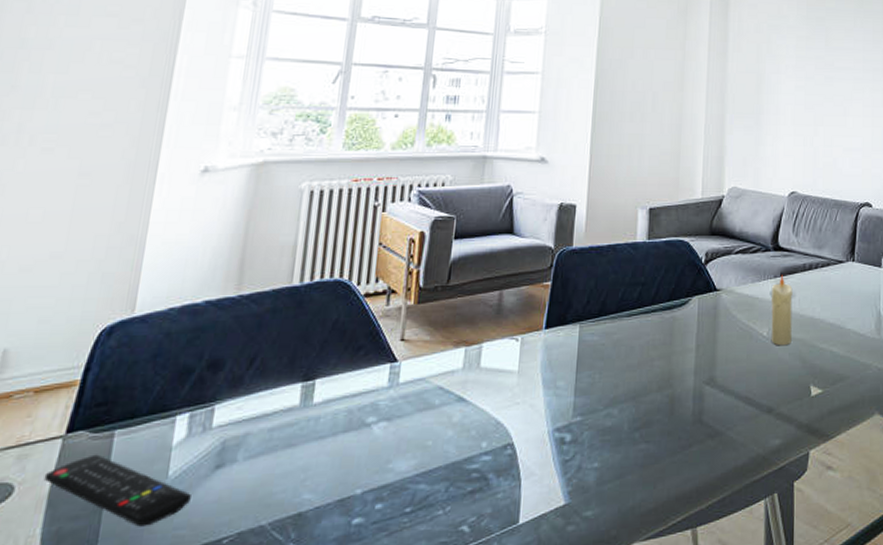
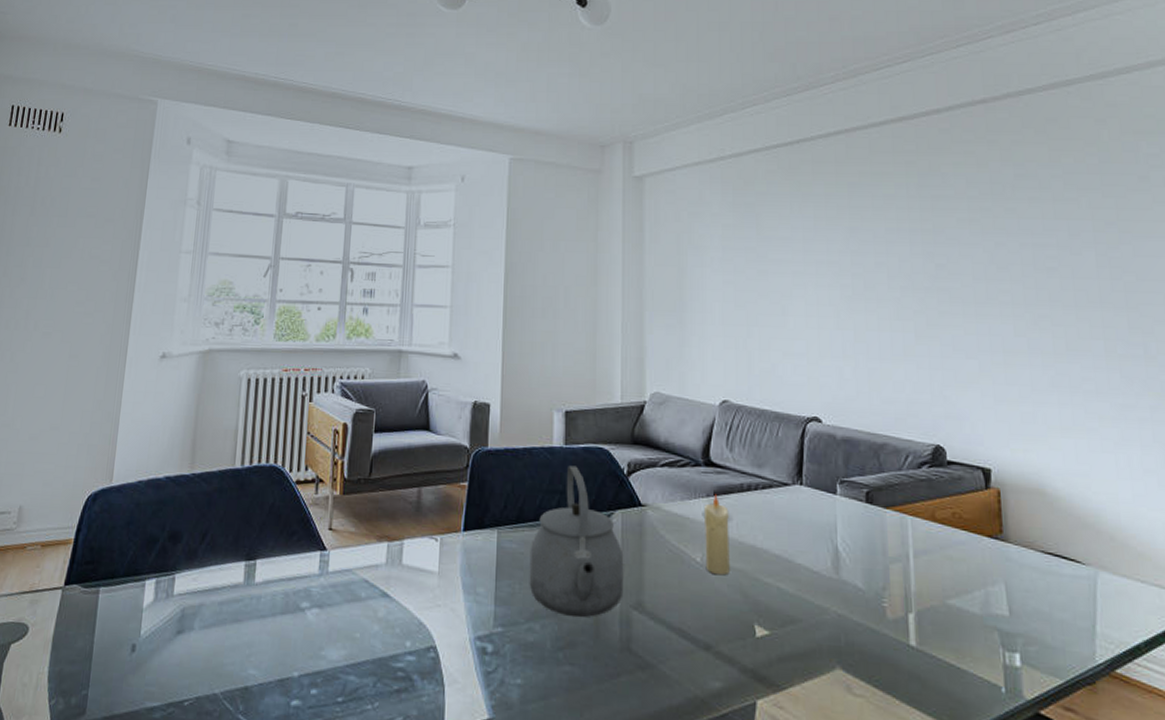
remote control: present [43,454,191,527] -> none [49,607,159,679]
tea kettle: none [609,258,699,399] -> present [529,465,624,618]

